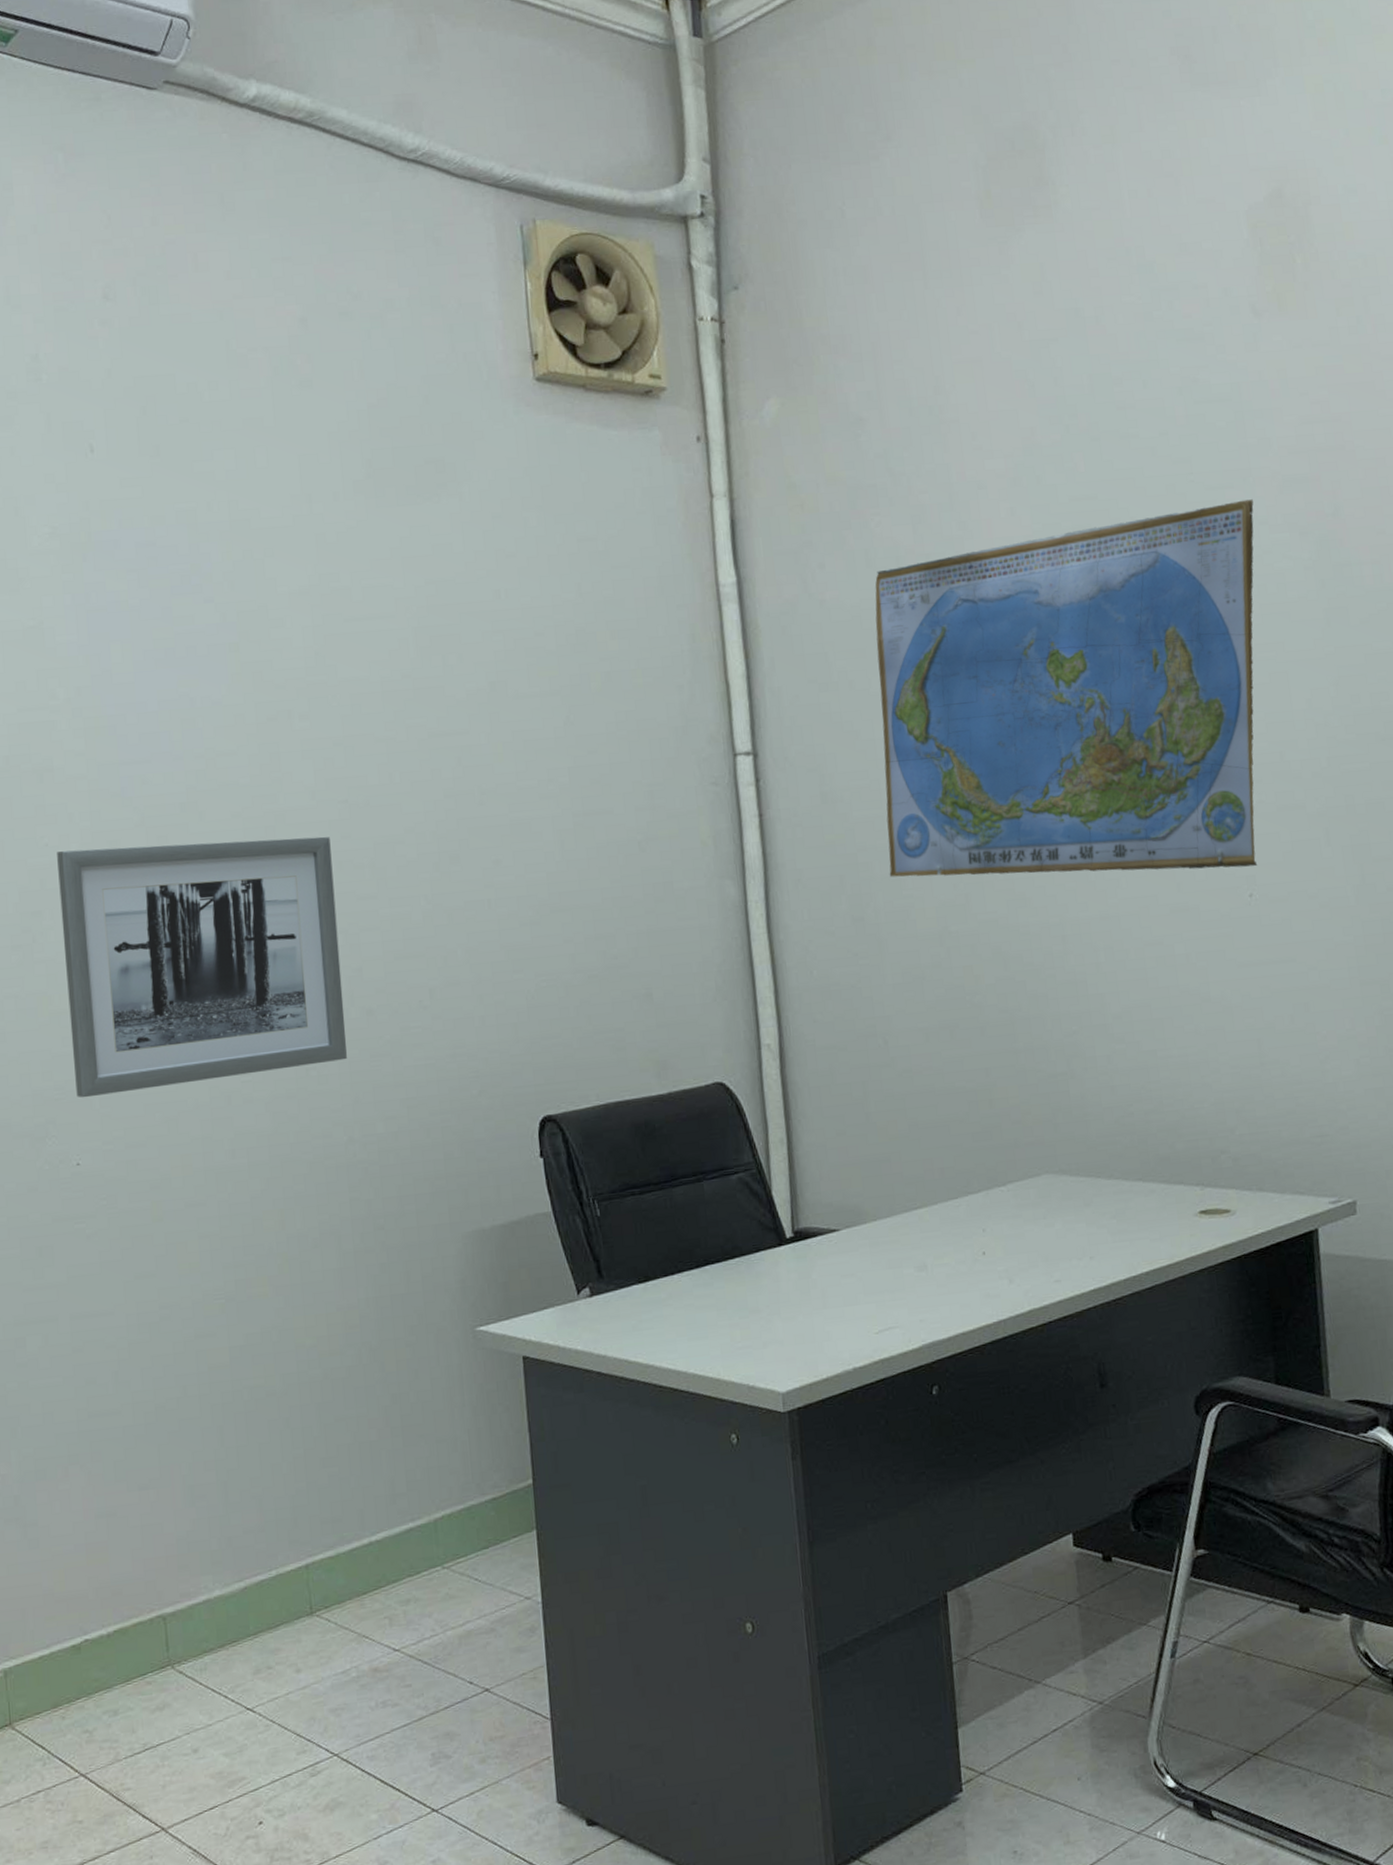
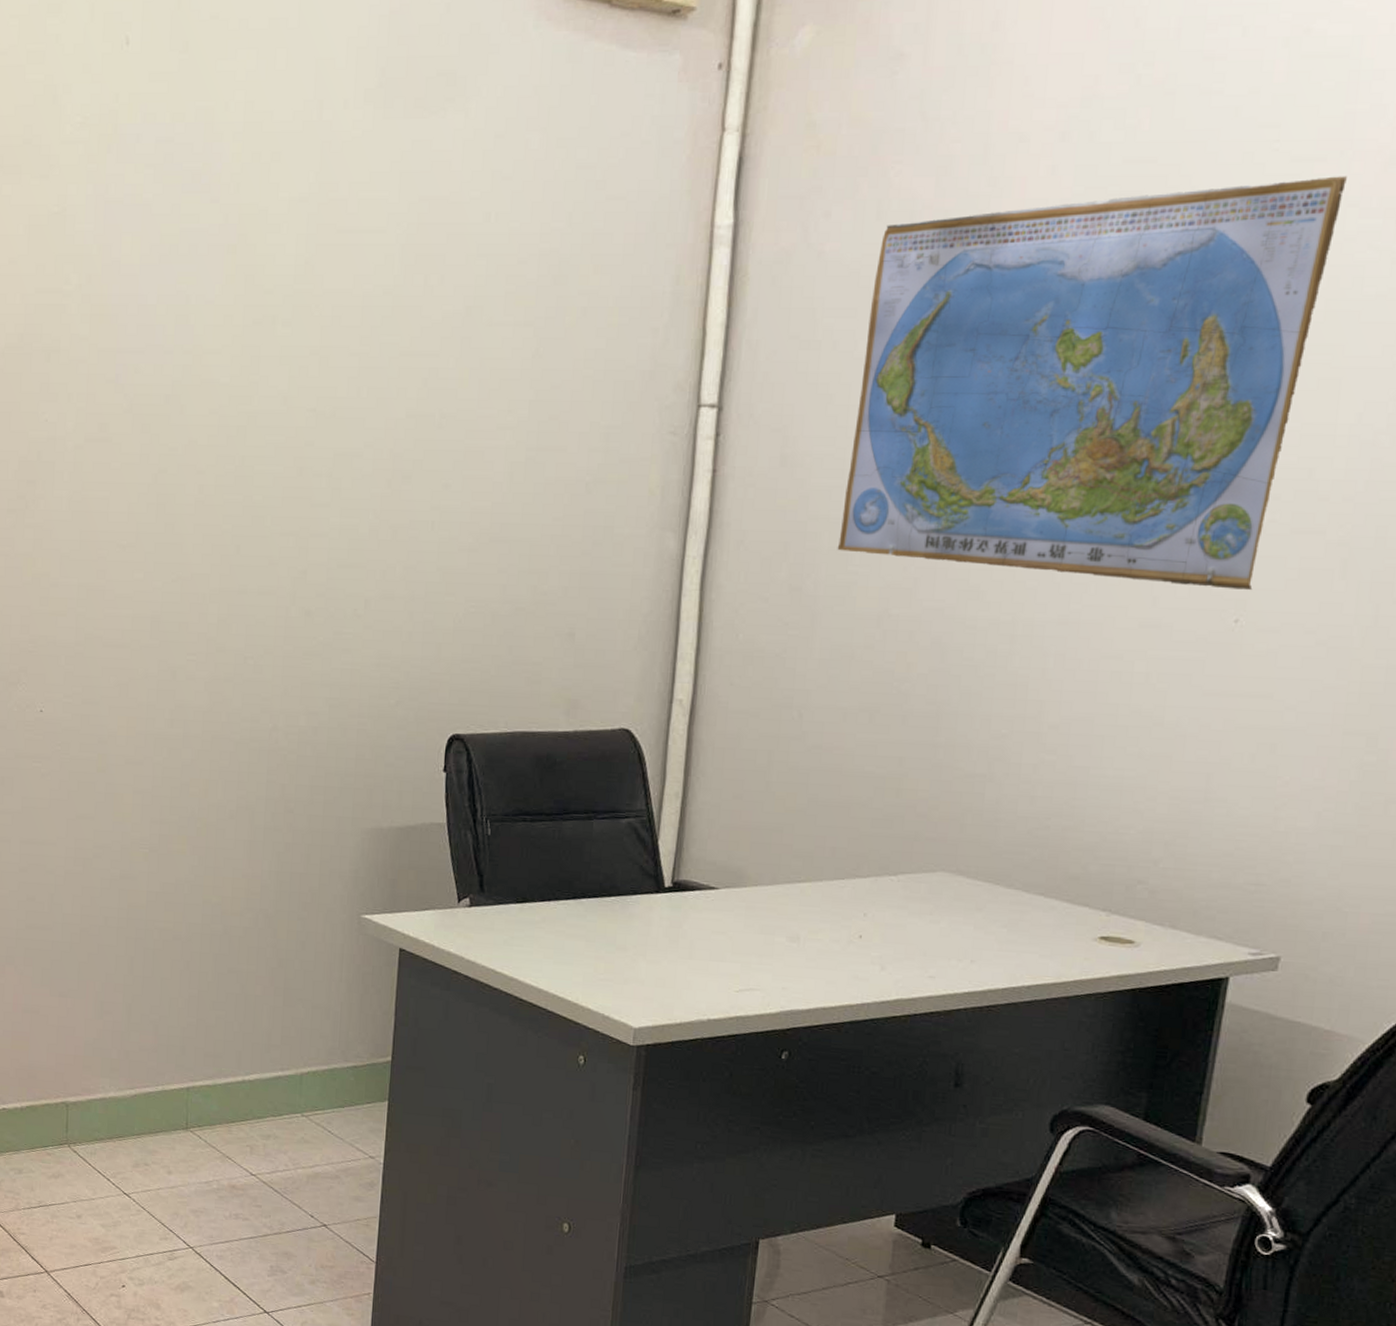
wall art: present [57,836,348,1098] -> none [47,428,295,654]

